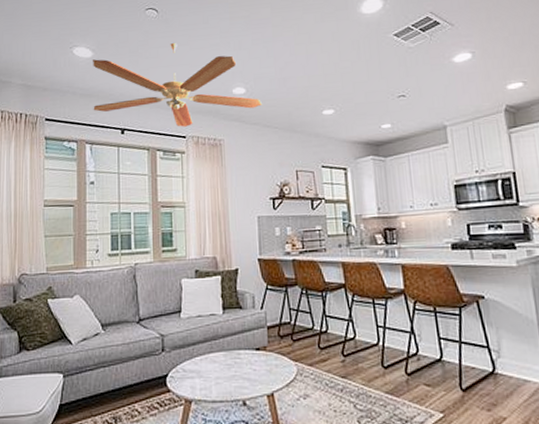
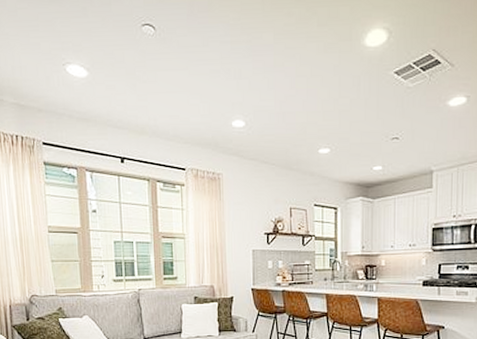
ceiling fan: present [93,43,263,127] -> none [88,67,262,159]

